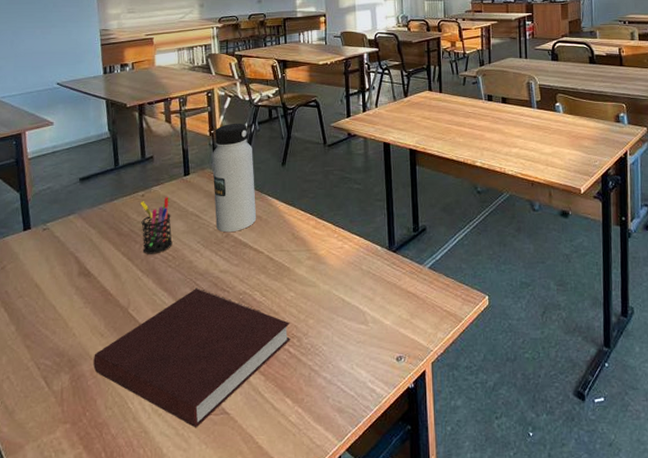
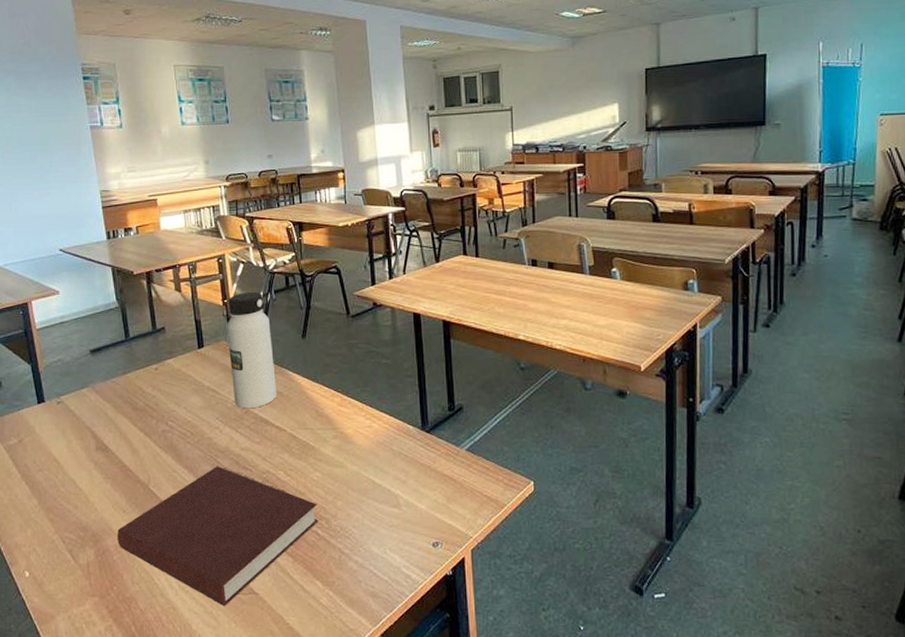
pen holder: present [140,197,173,254] -> none [153,370,190,430]

